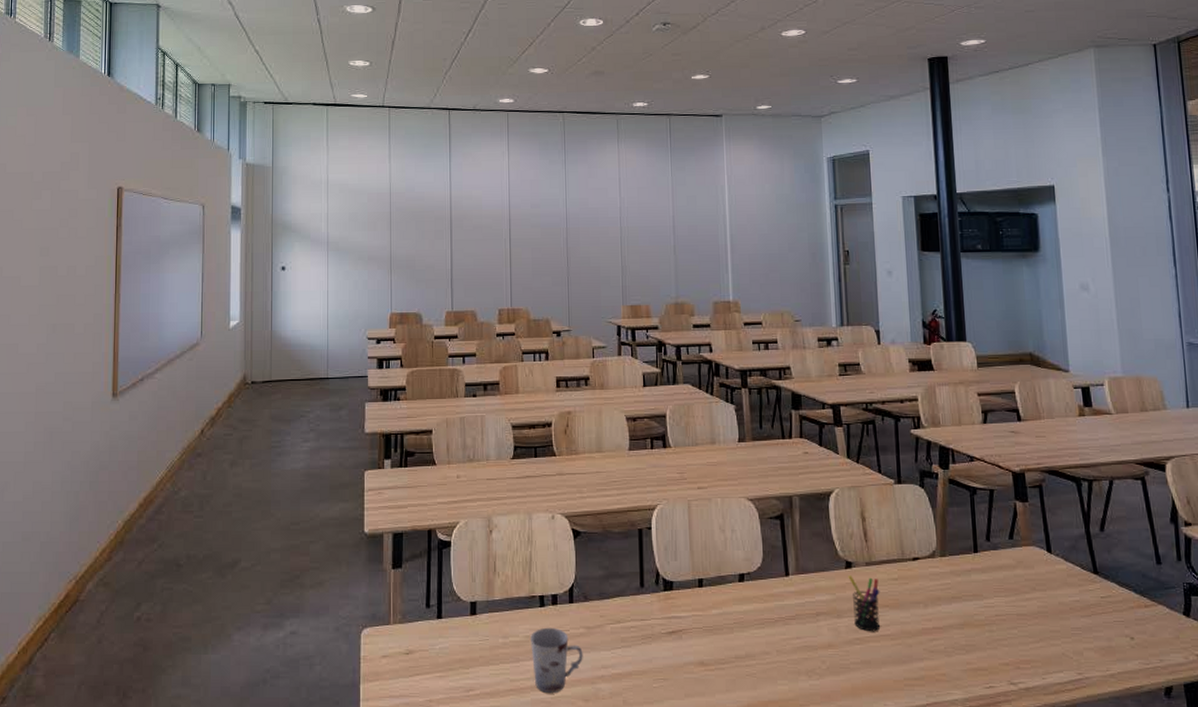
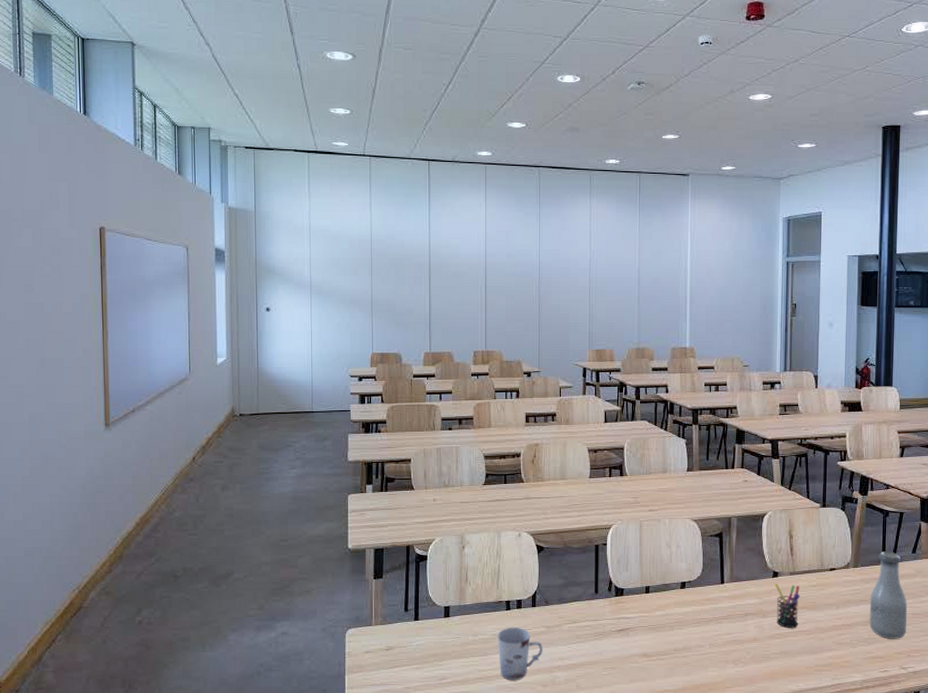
bottle: none [963,537,1012,646] -> present [869,551,908,639]

